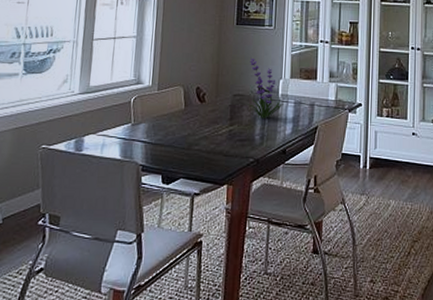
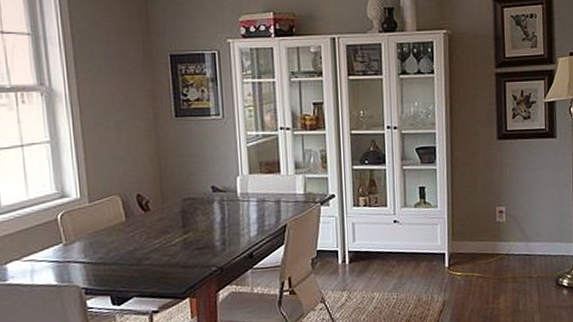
plant: present [246,58,284,120] -> none [197,154,244,223]

